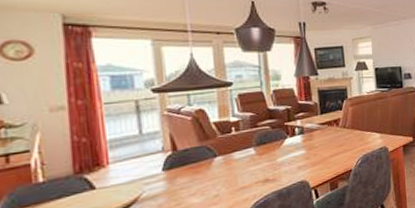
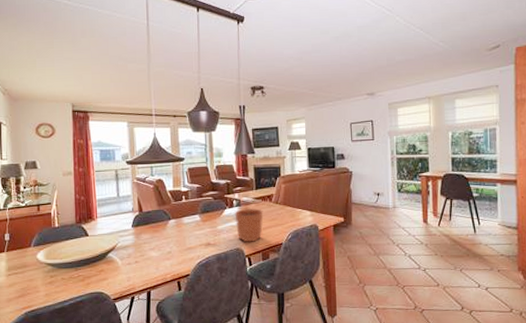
plant pot: none [297,125,330,173] -> present [234,199,264,242]

